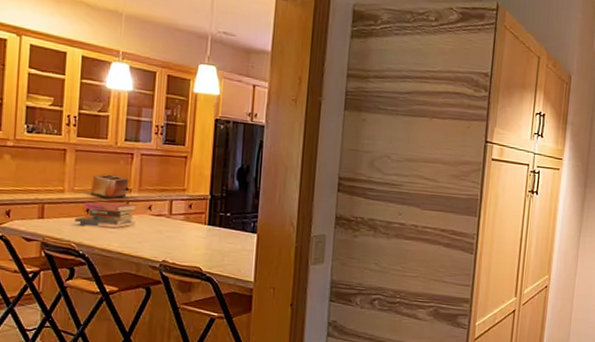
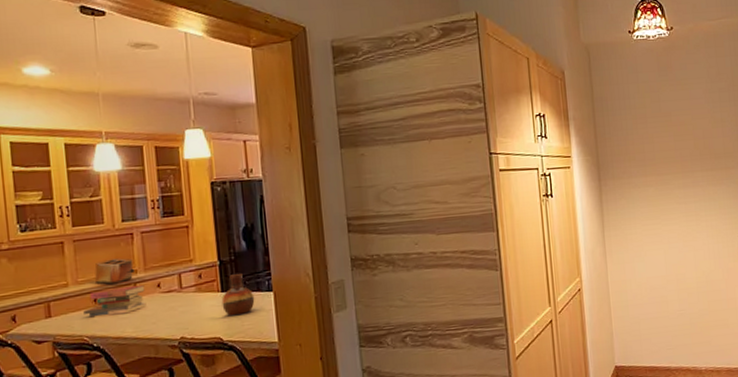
vase: none [206,209,239,250] -> present [221,273,255,316]

